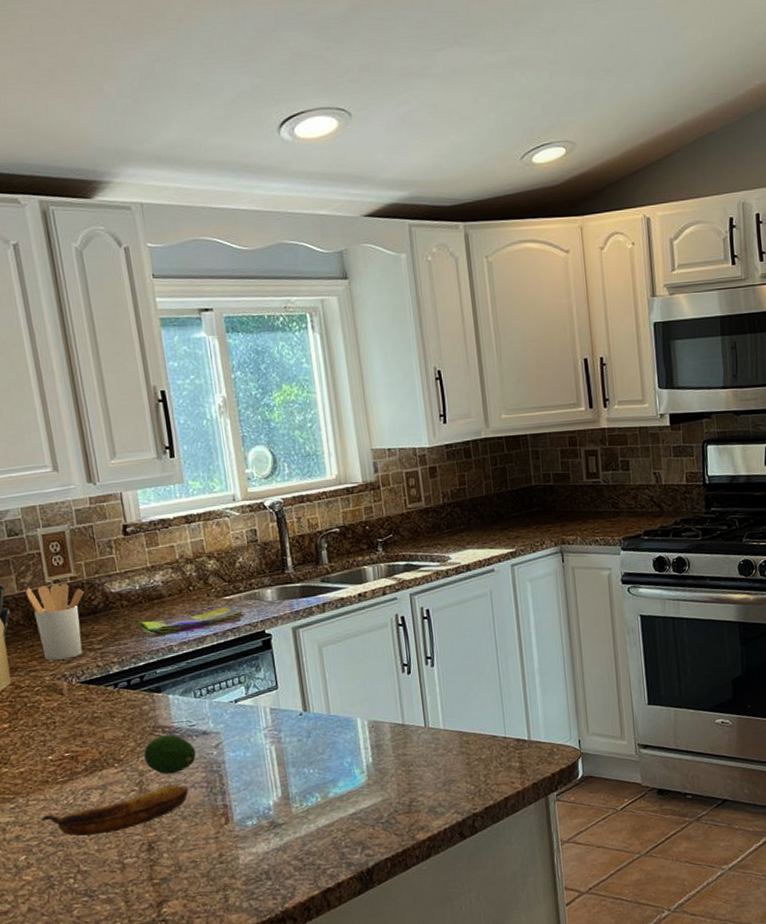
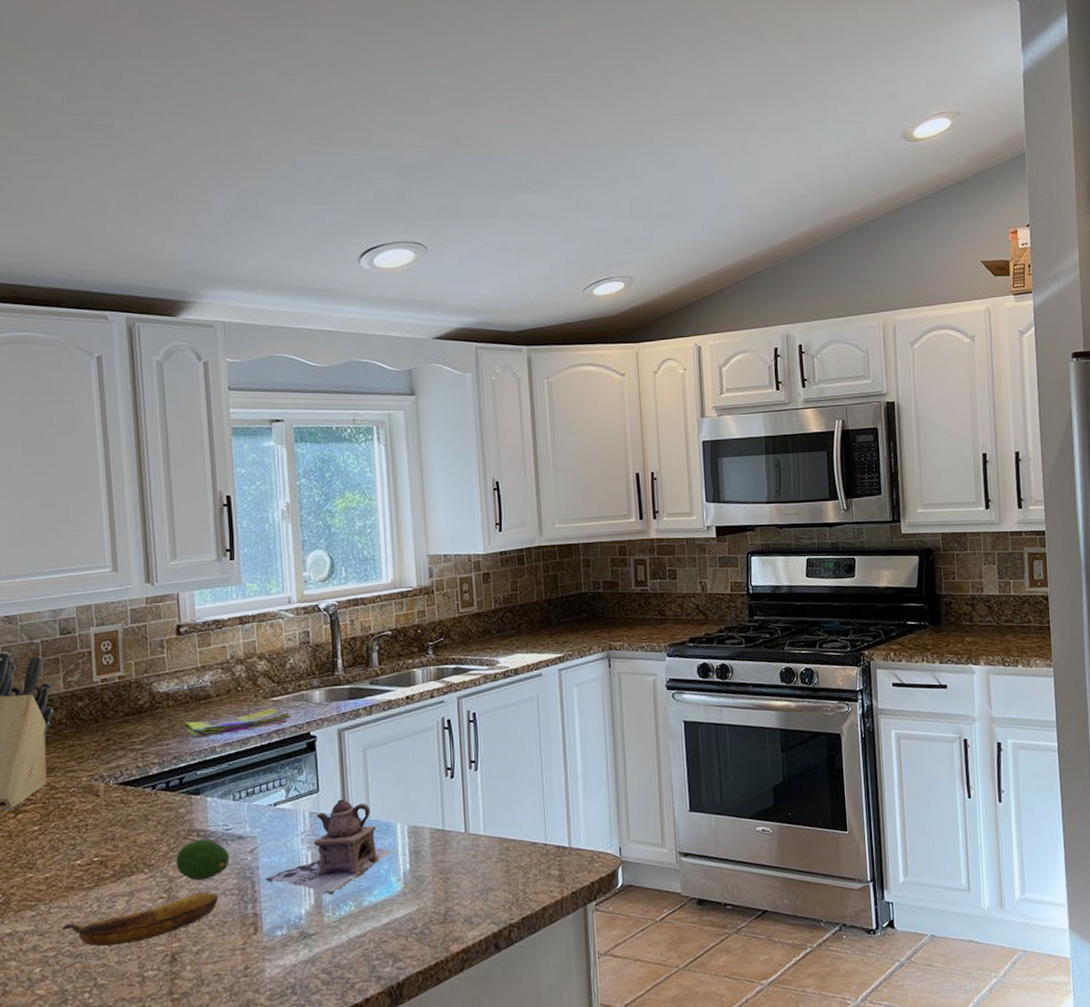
utensil holder: present [25,583,84,661] -> none [72,682,131,761]
teapot: none [231,695,355,787] -> present [265,799,393,894]

